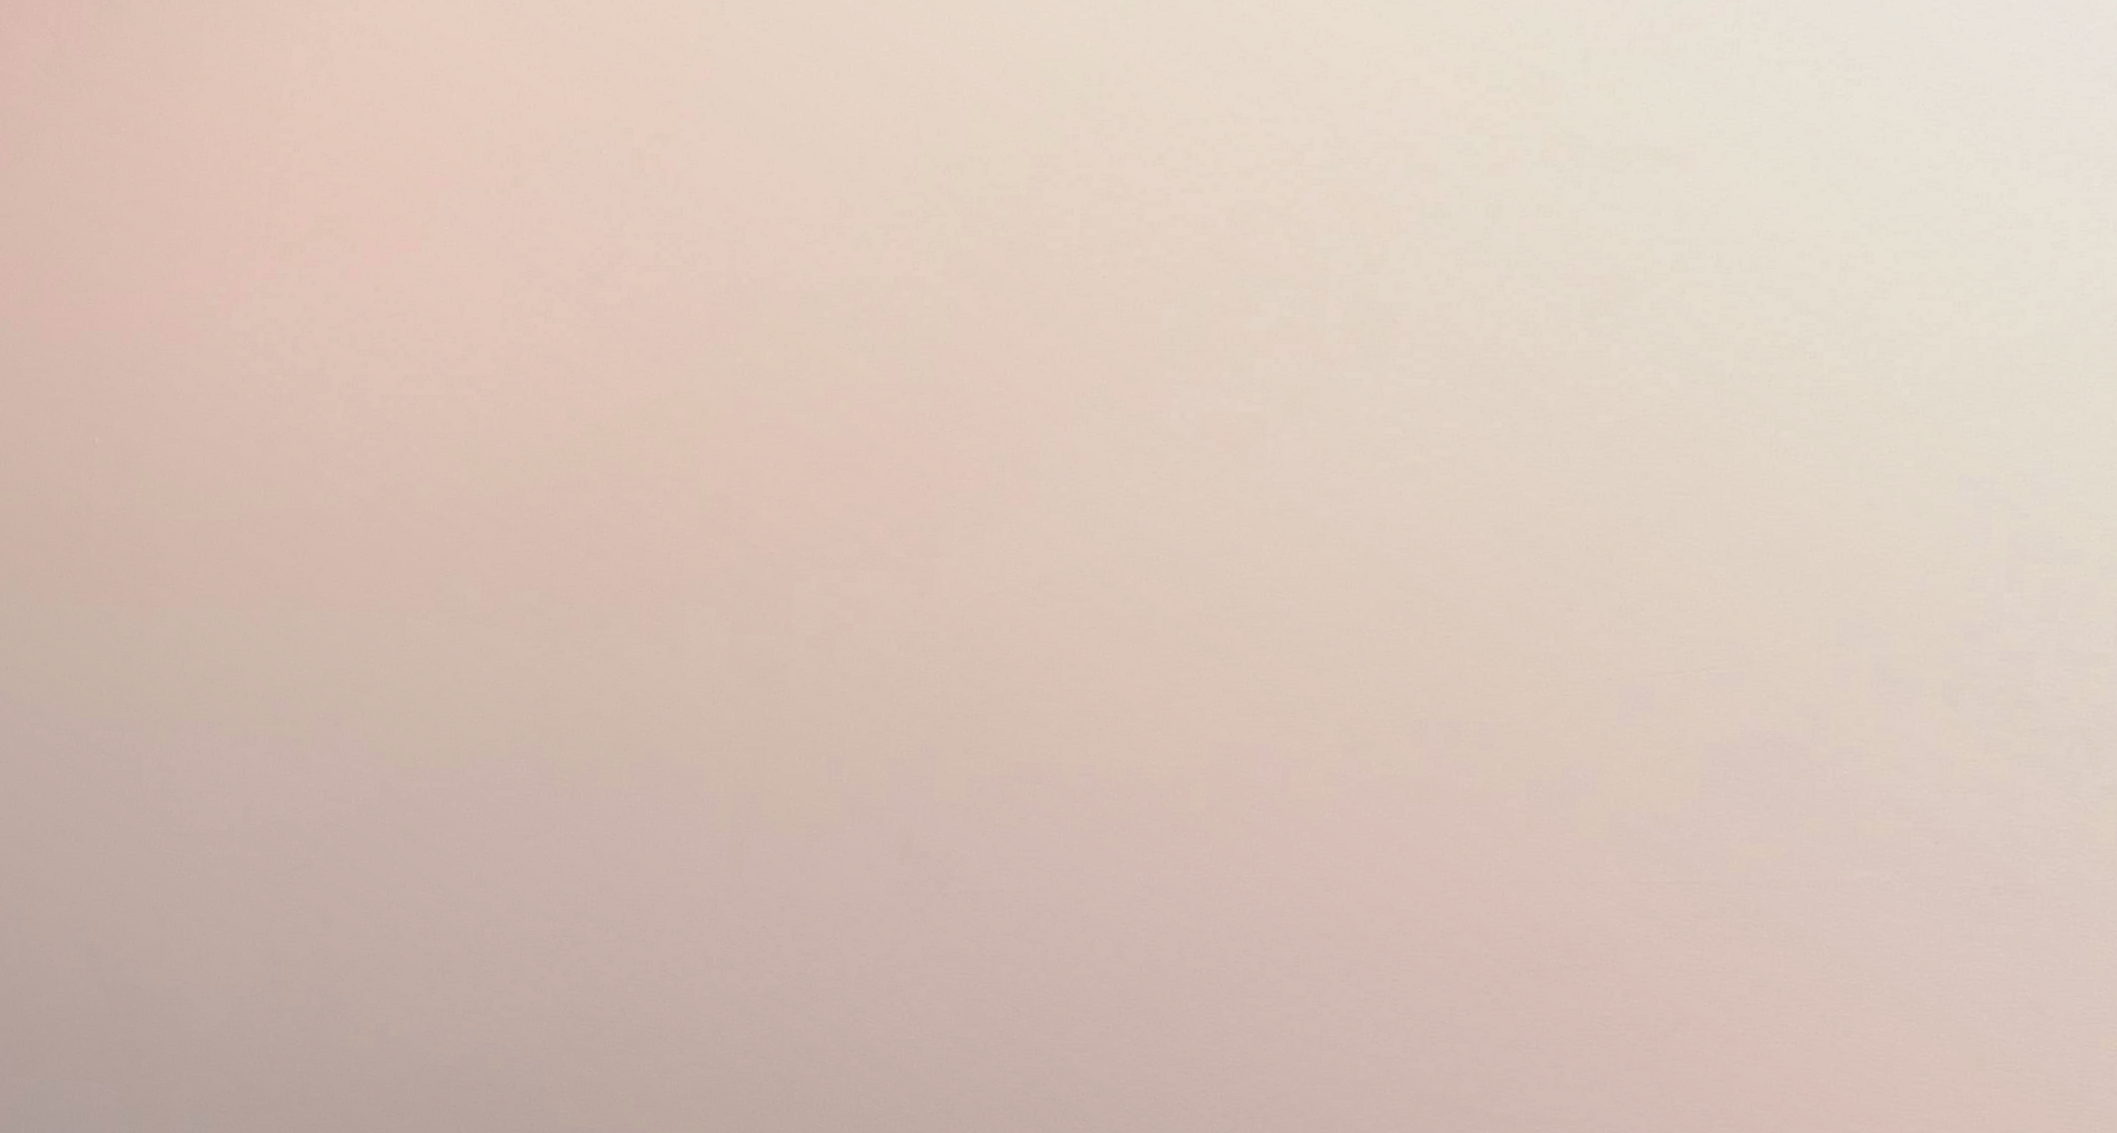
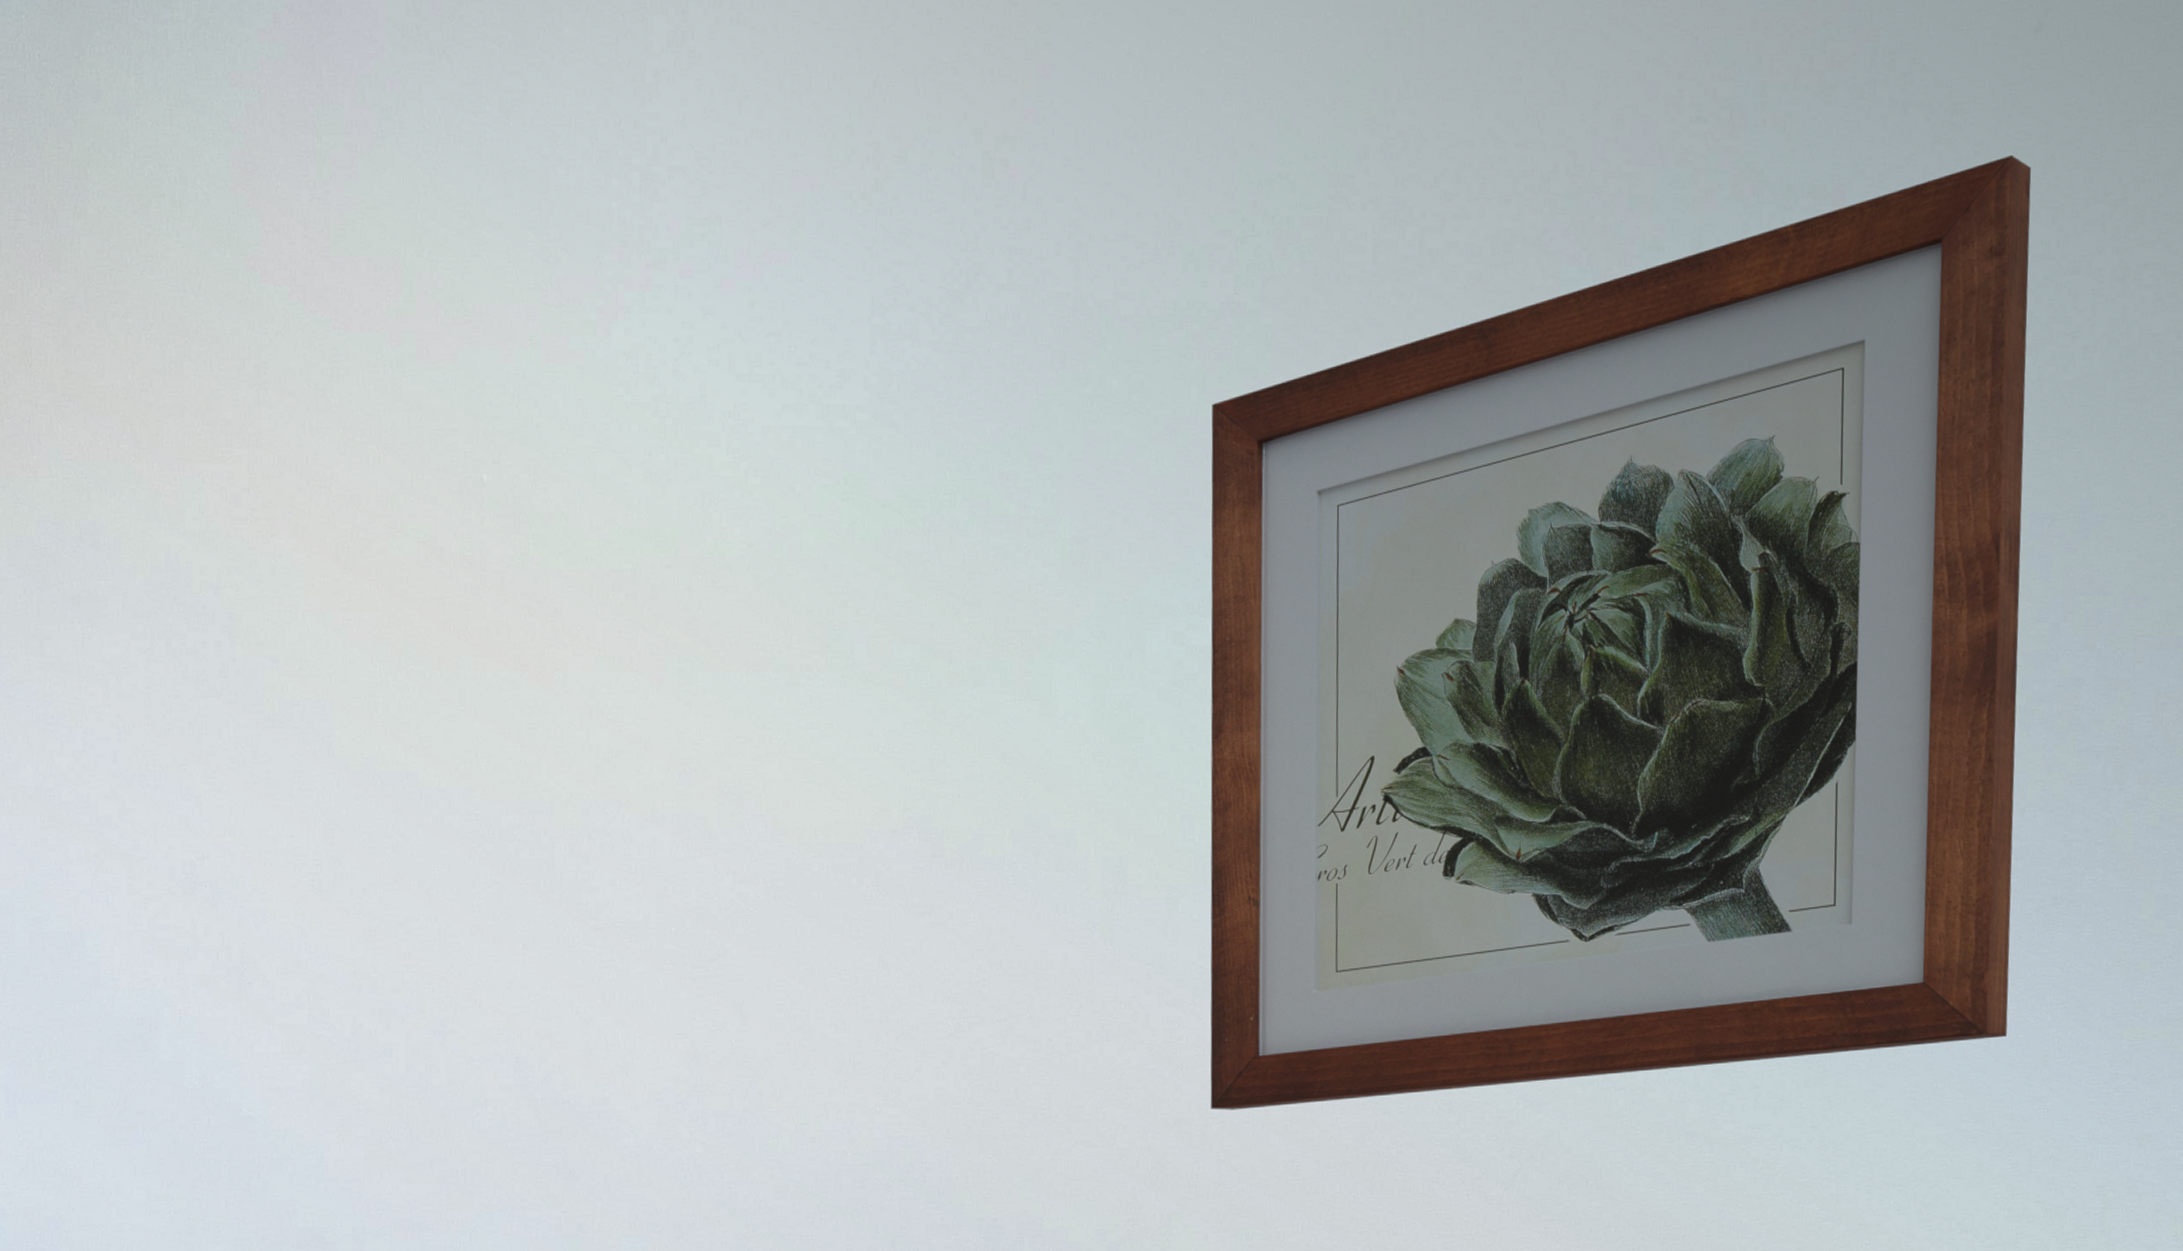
wall art: none [848,107,1962,1045] -> present [1210,154,2032,1110]

